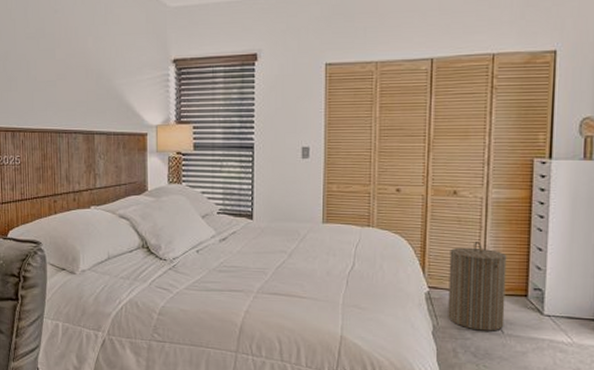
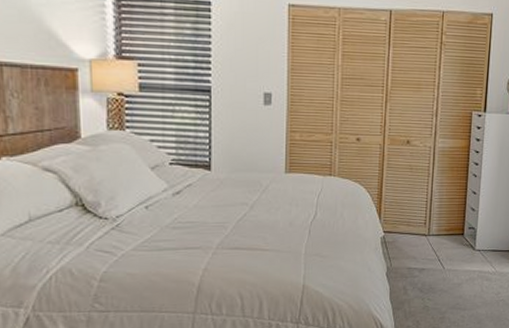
laundry hamper: present [448,240,507,331] -> none [400,186,449,268]

